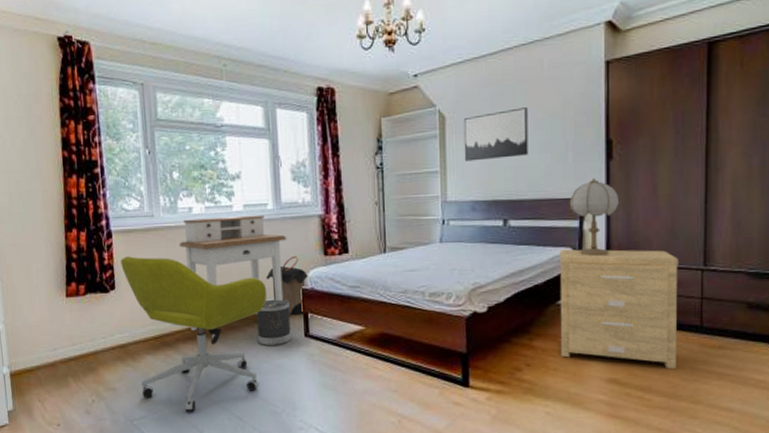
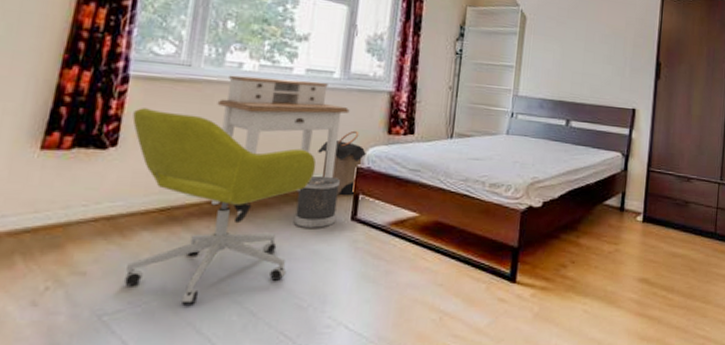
wall art: present [463,107,528,162] -> none [538,21,598,65]
side table: present [559,249,679,370] -> none [602,154,703,271]
table lamp: present [569,178,620,257] -> none [622,93,663,164]

